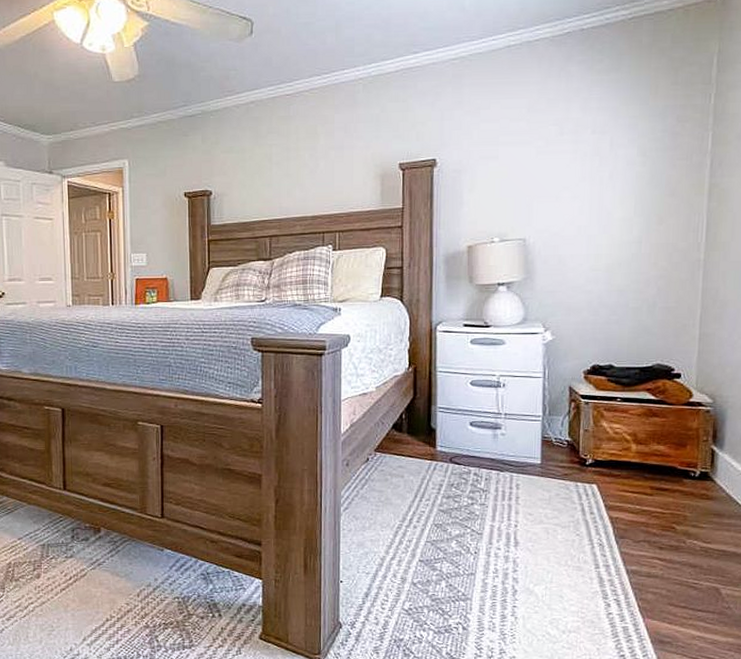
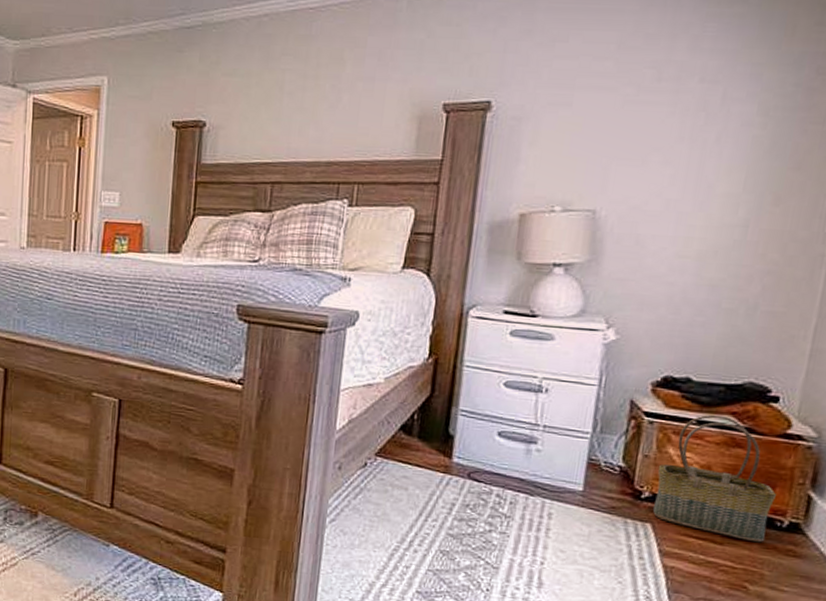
basket: none [596,392,688,491] -> present [652,414,776,543]

